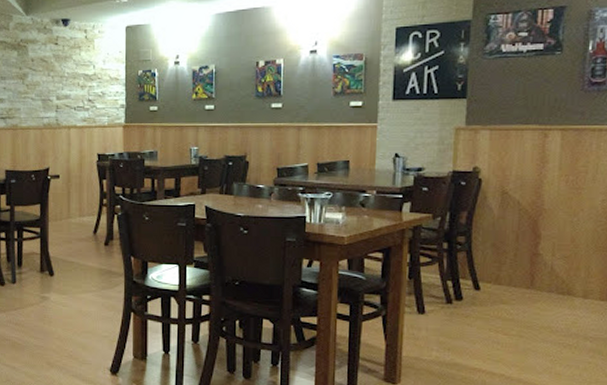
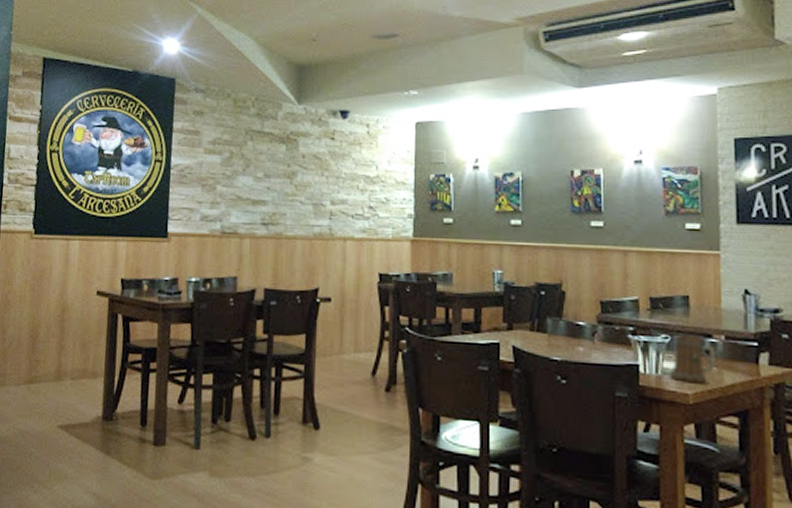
beer mug: none [330,191,368,229] -> present [669,334,716,384]

